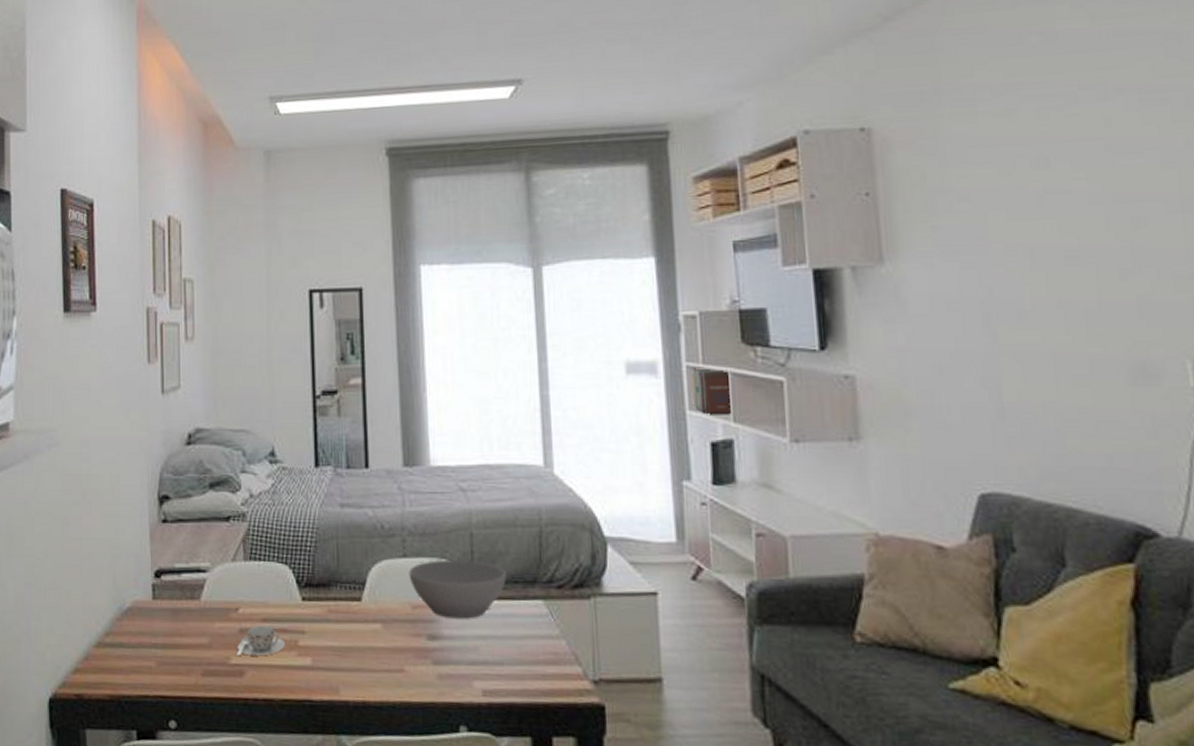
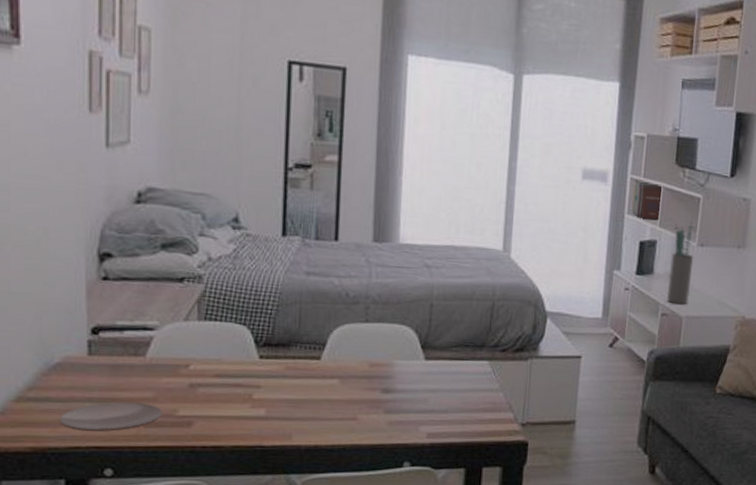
plate: none [131,648,218,680] -> present [59,401,163,431]
teacup: present [236,625,286,656] -> none [184,380,240,408]
bowl: present [408,559,506,619] -> none [369,325,459,376]
vase: none [754,412,792,521] -> present [667,221,694,305]

